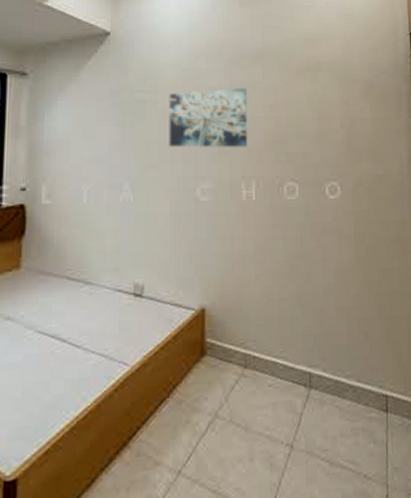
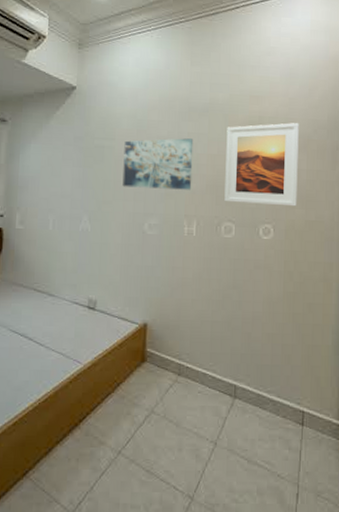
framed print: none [283,67,363,160] -> present [224,123,299,207]

